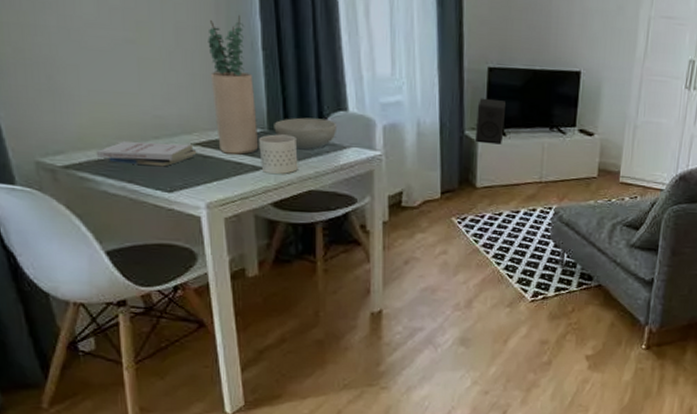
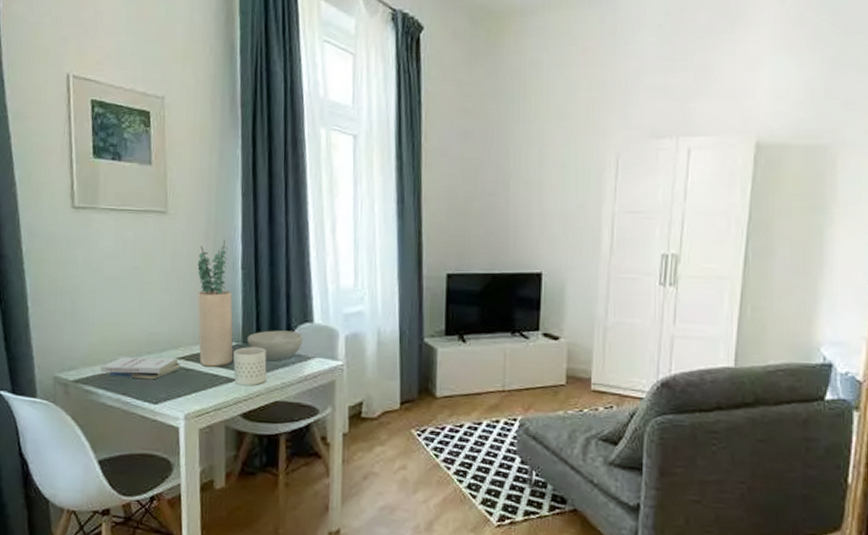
speaker: present [476,98,505,145] -> none [435,304,465,351]

